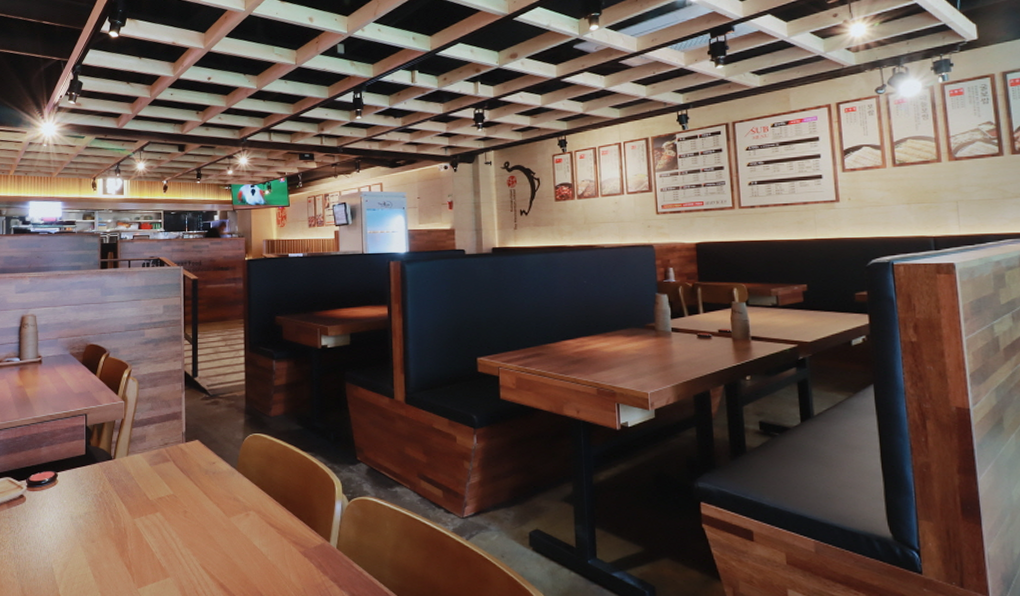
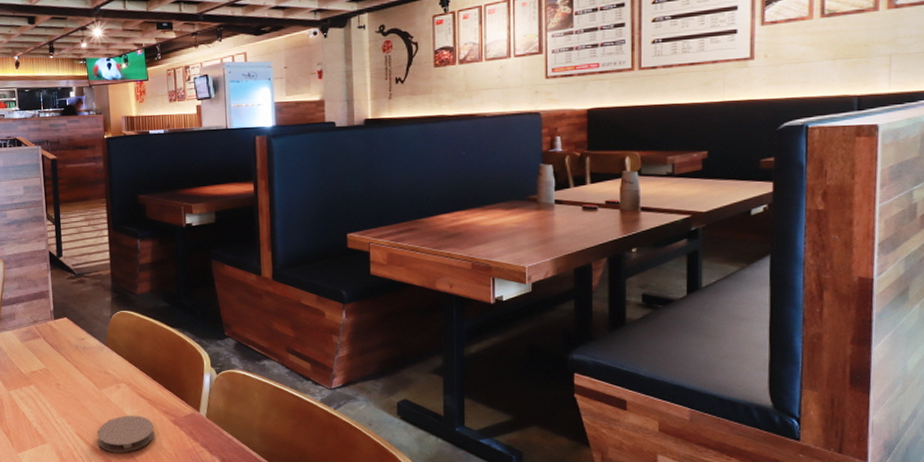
coaster: none [223,546,283,588] -> present [97,415,155,453]

